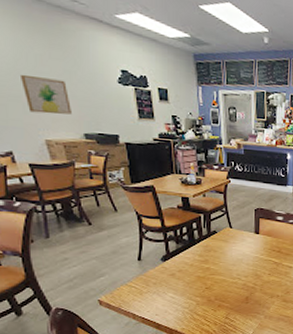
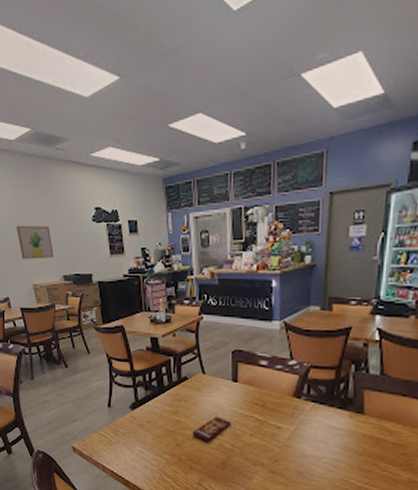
smartphone: none [220,262,254,283] -> present [192,416,232,441]

